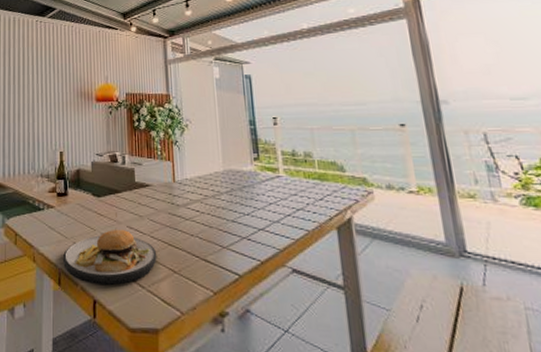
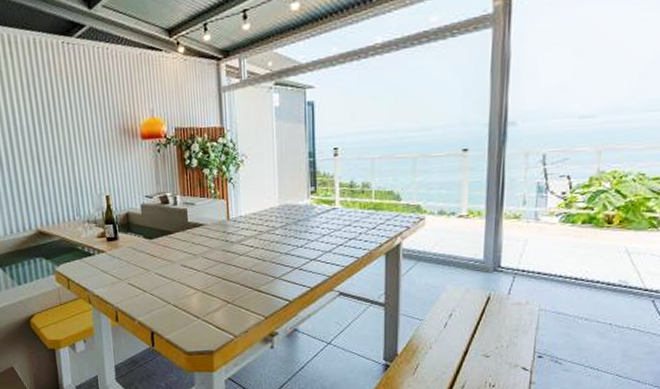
plate: present [62,212,157,285] -> none [118,252,212,318]

